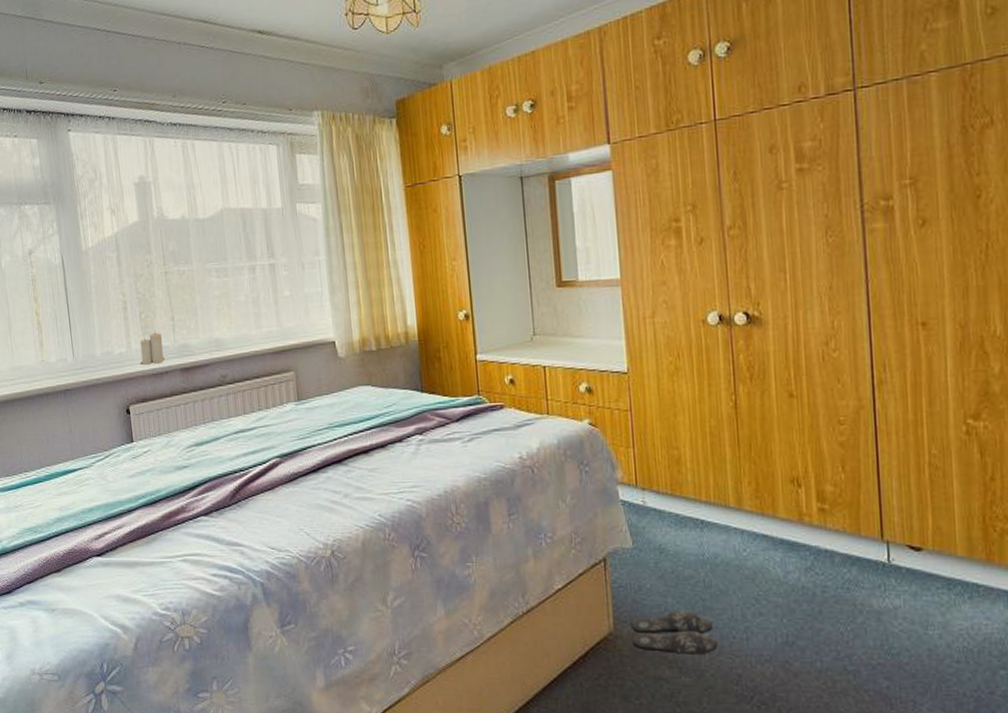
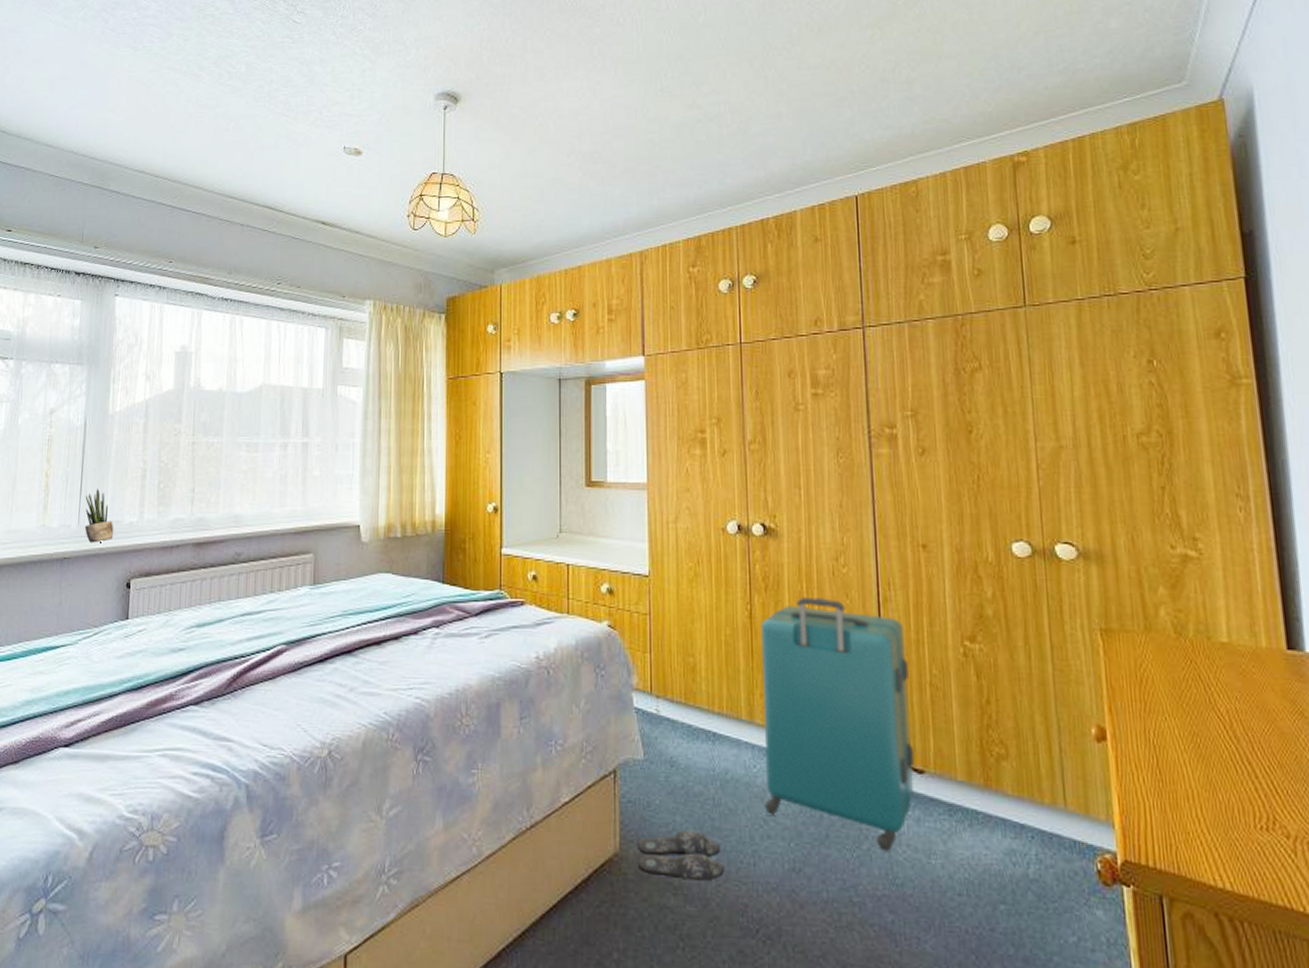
potted plant: none [75,322,107,375] -> present [84,488,114,543]
candle: present [139,331,165,366] -> none [149,502,179,538]
suitcase: none [746,383,912,624] -> present [760,596,915,851]

